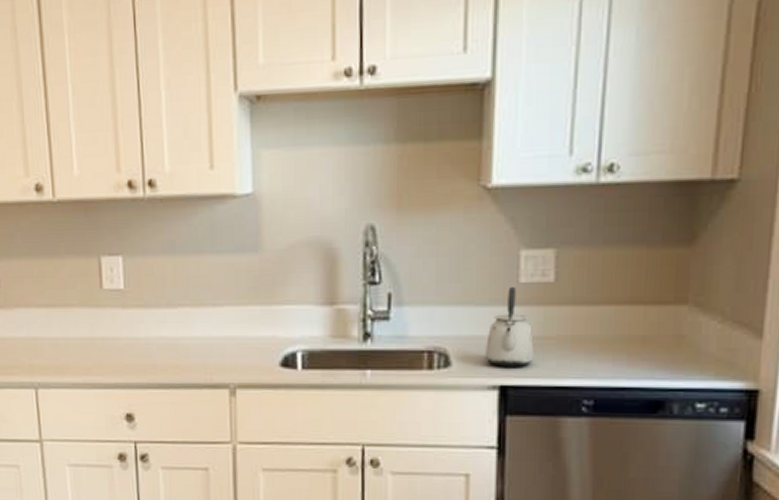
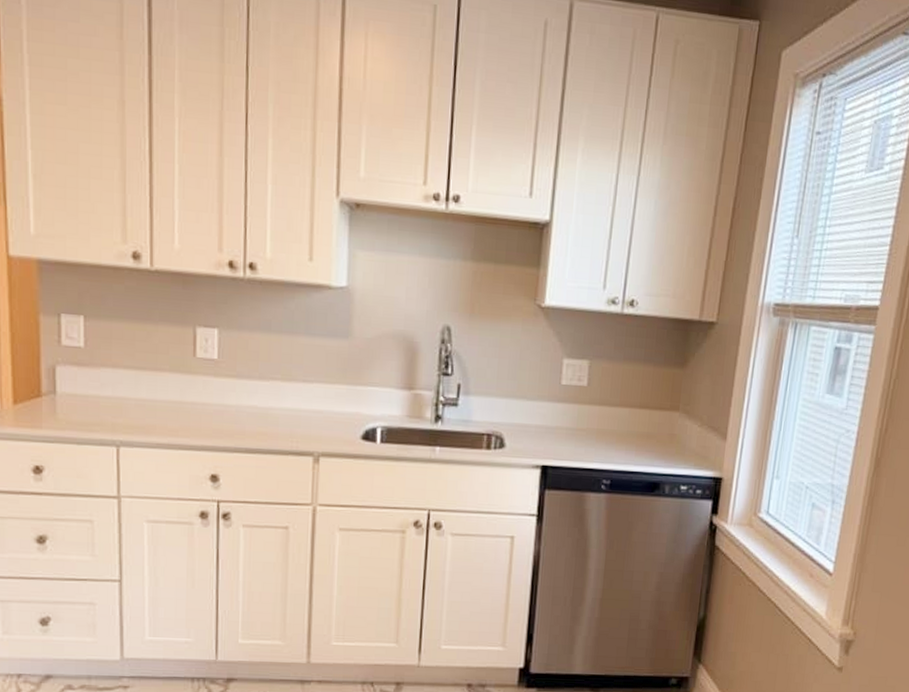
kettle: present [484,286,534,367] -> none [531,386,569,451]

